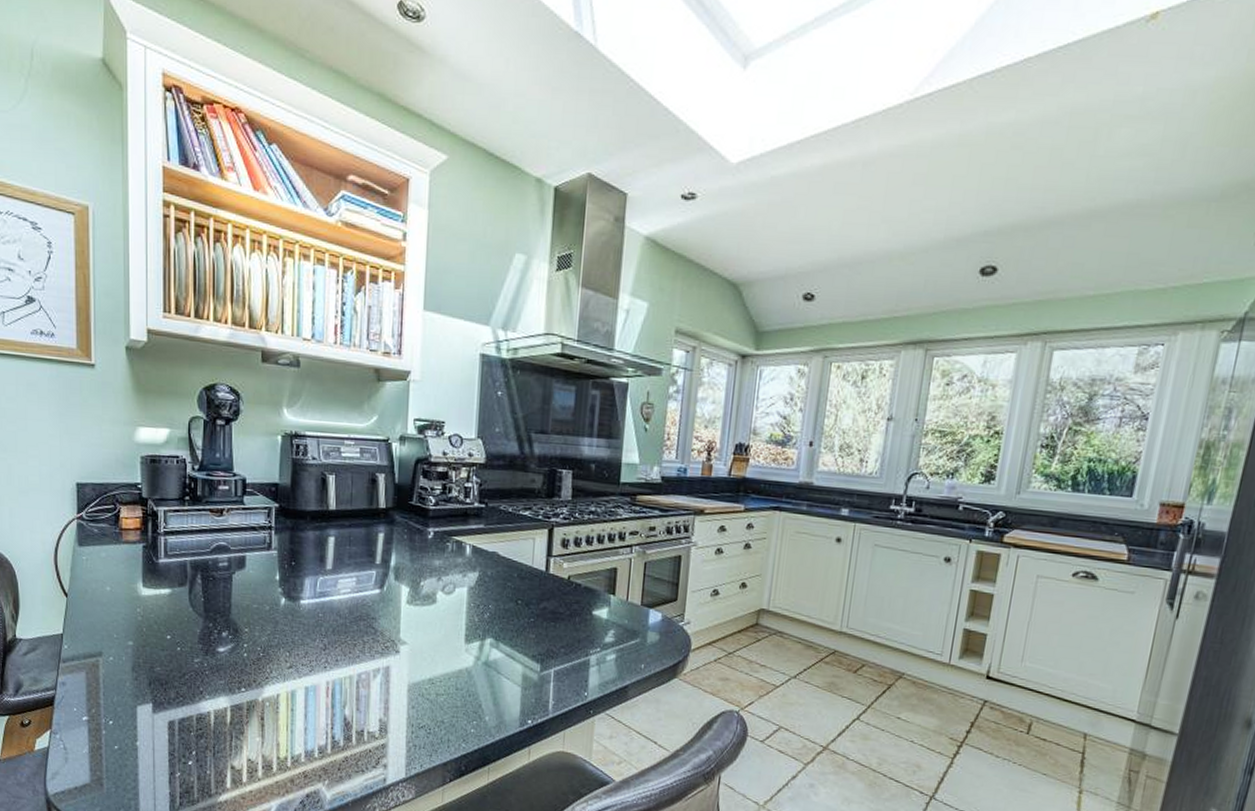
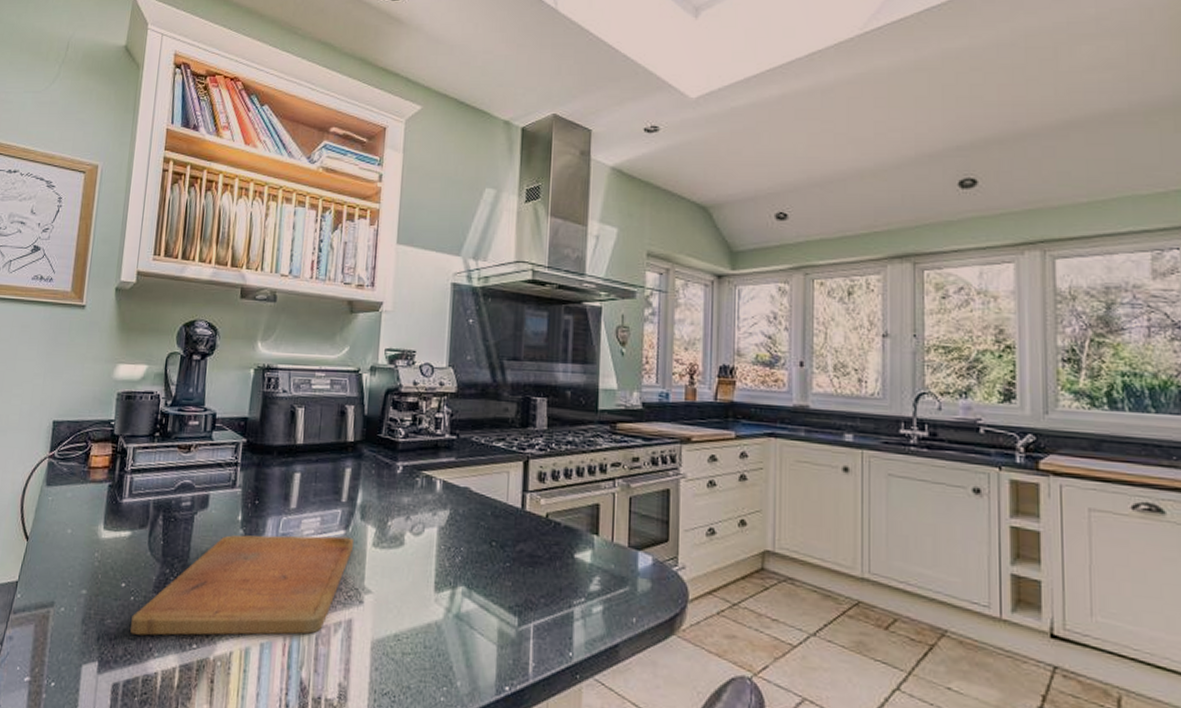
cutting board: none [180,593,390,681] -> present [130,535,355,636]

